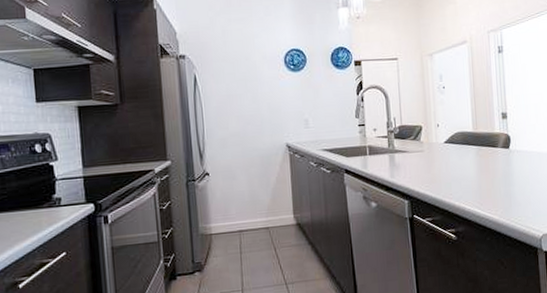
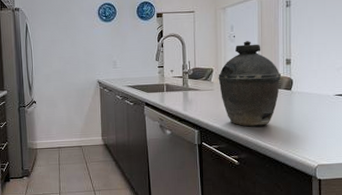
kettle: none [428,92,497,194] -> present [218,41,281,127]

